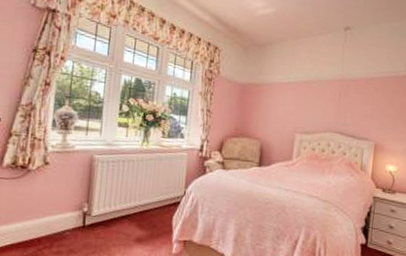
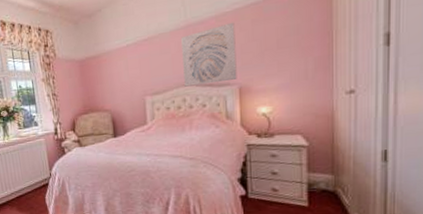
wall art: none [331,87,380,137] -> present [181,22,237,87]

